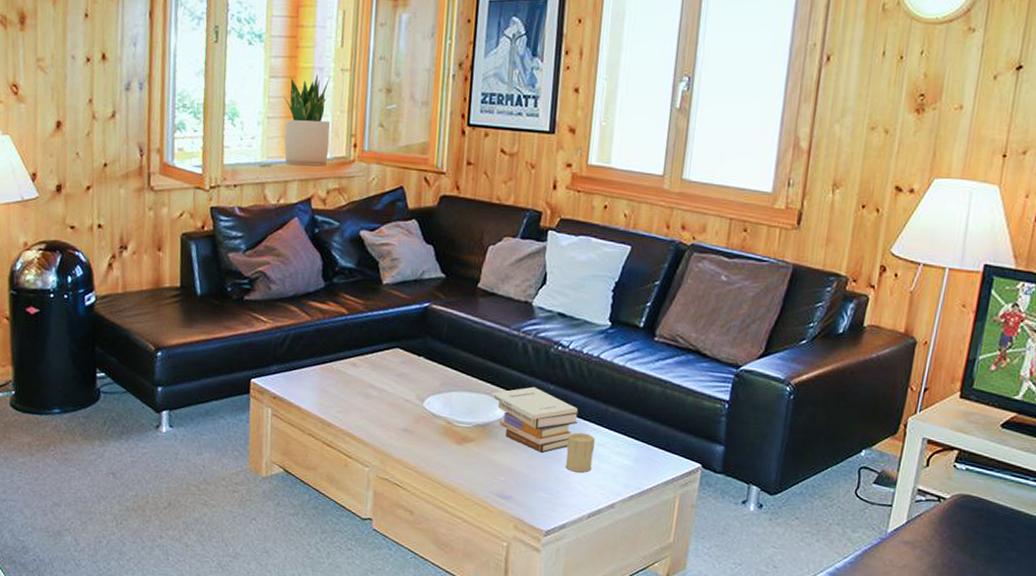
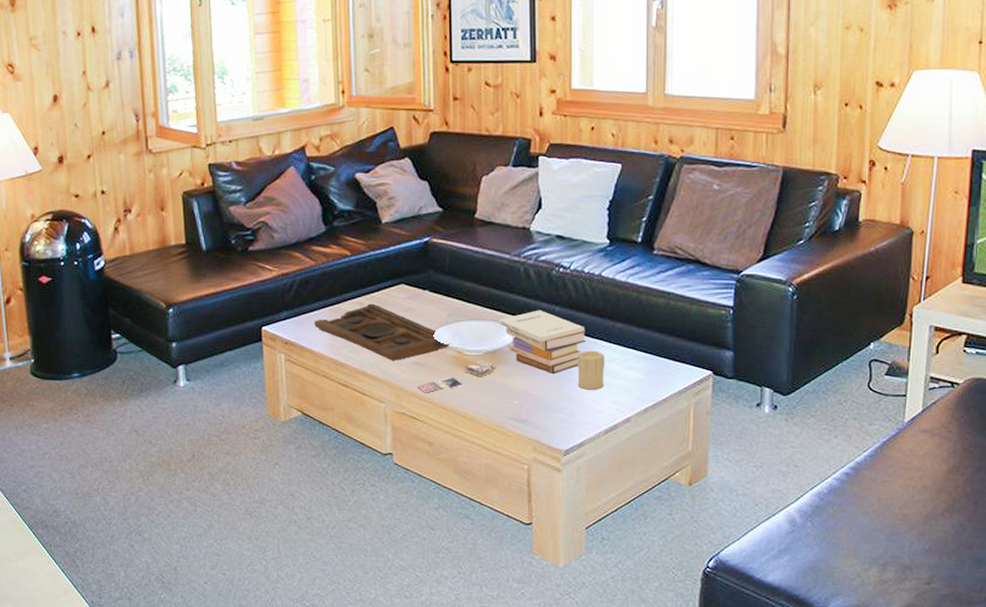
planter: present [284,74,331,167] -> none [271,27,318,117]
decorative tray: none [304,365,441,425] -> present [313,303,450,361]
magazine: none [403,431,485,461] -> present [418,359,497,393]

